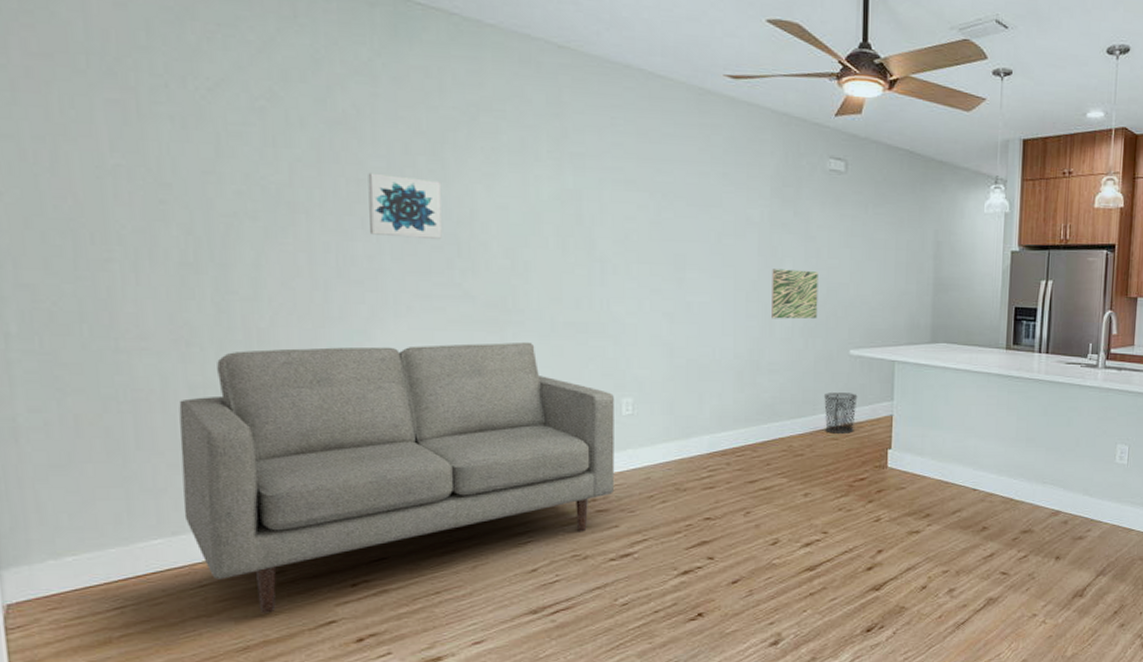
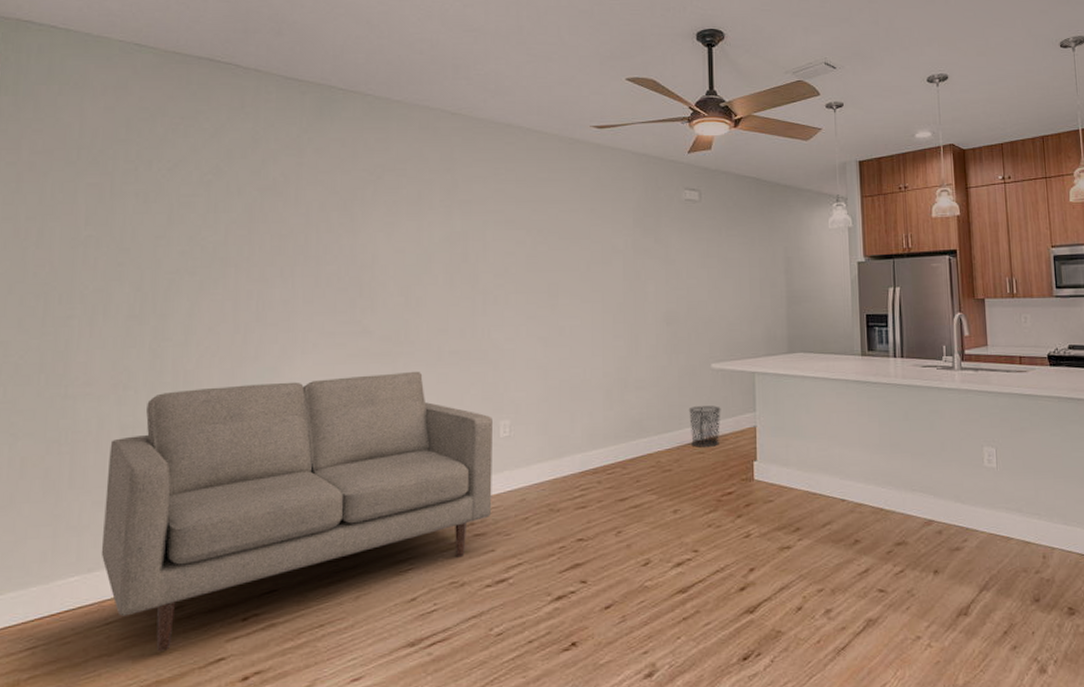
wall art: present [368,172,442,239] -> none [287,228,350,283]
wall art: present [772,269,818,319] -> none [636,291,680,338]

